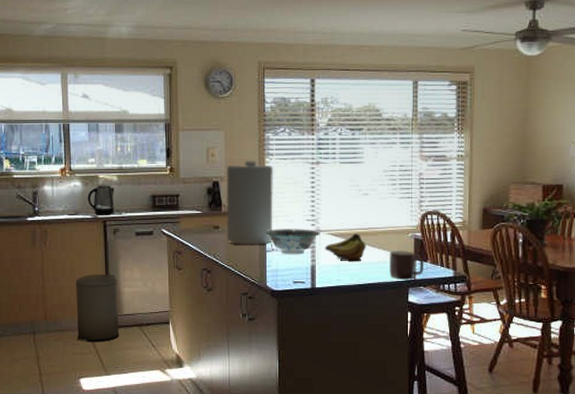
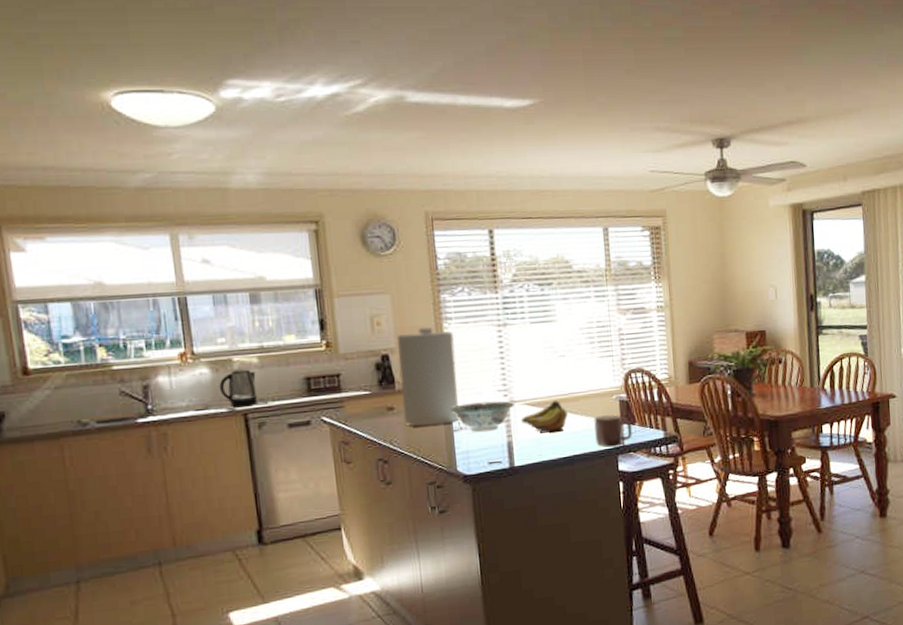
pedal bin: present [76,274,119,343] -> none [212,478,277,567]

